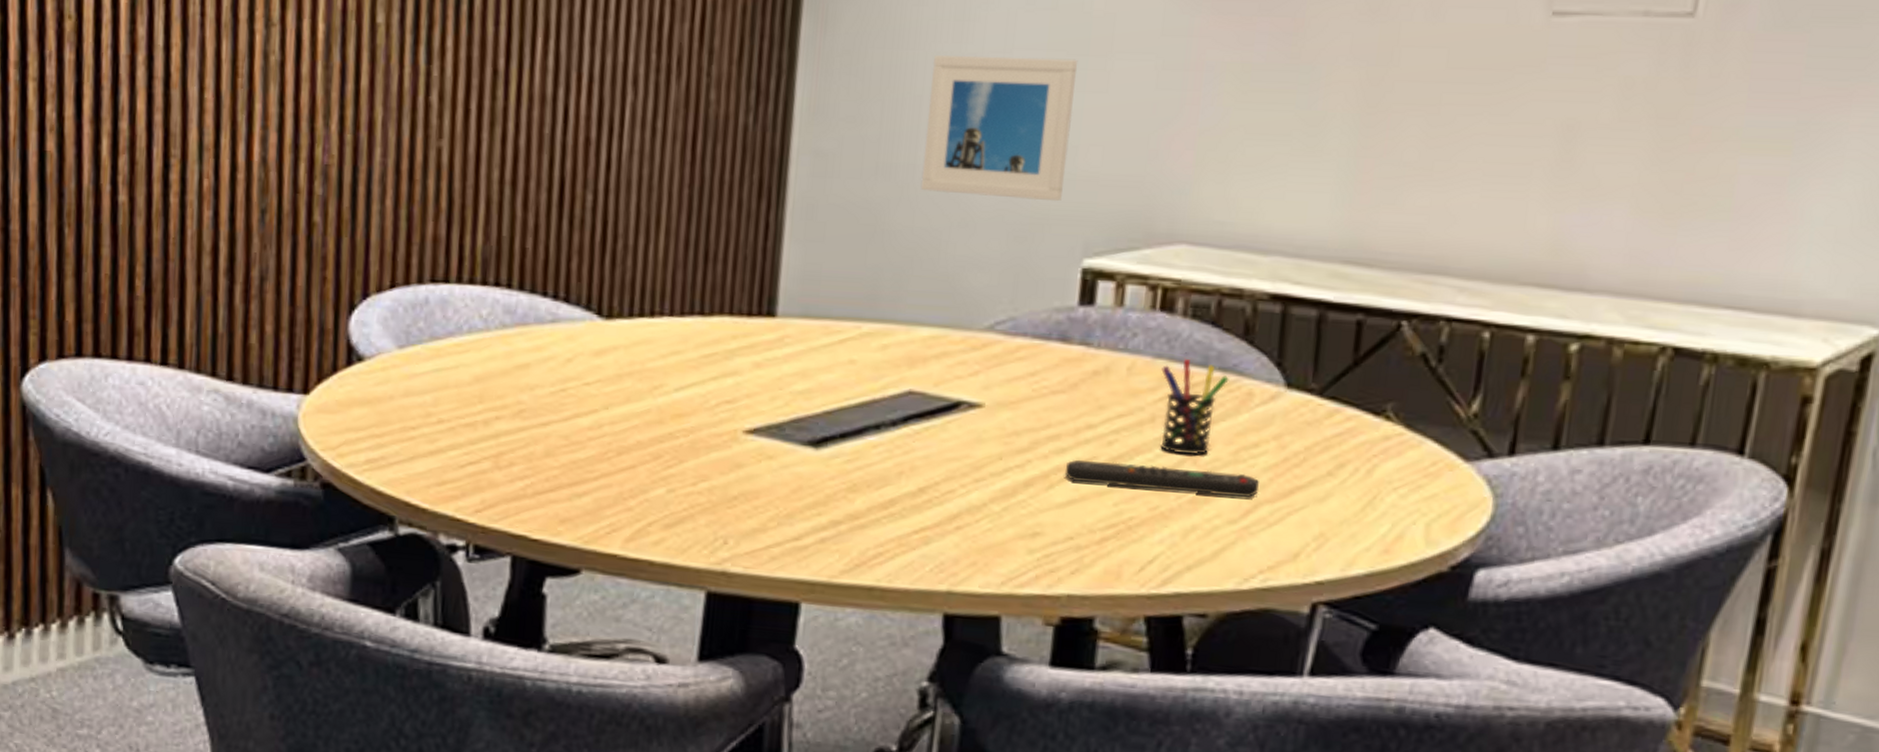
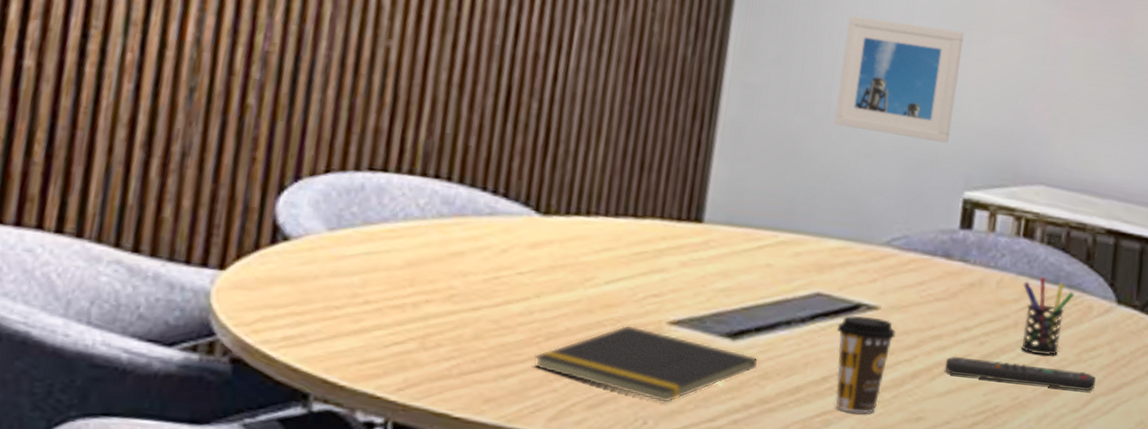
notepad: none [607,435,845,521] -> present [534,324,758,404]
coffee cup: none [934,415,1005,529] -> present [835,315,896,414]

